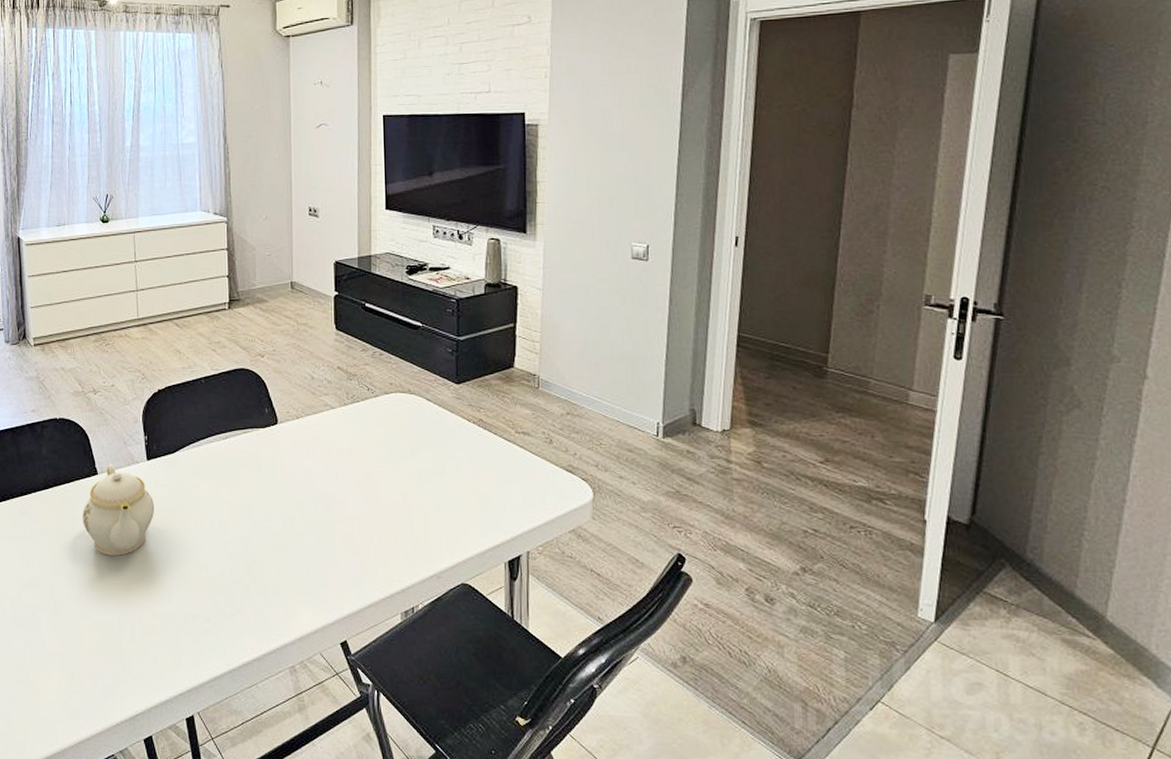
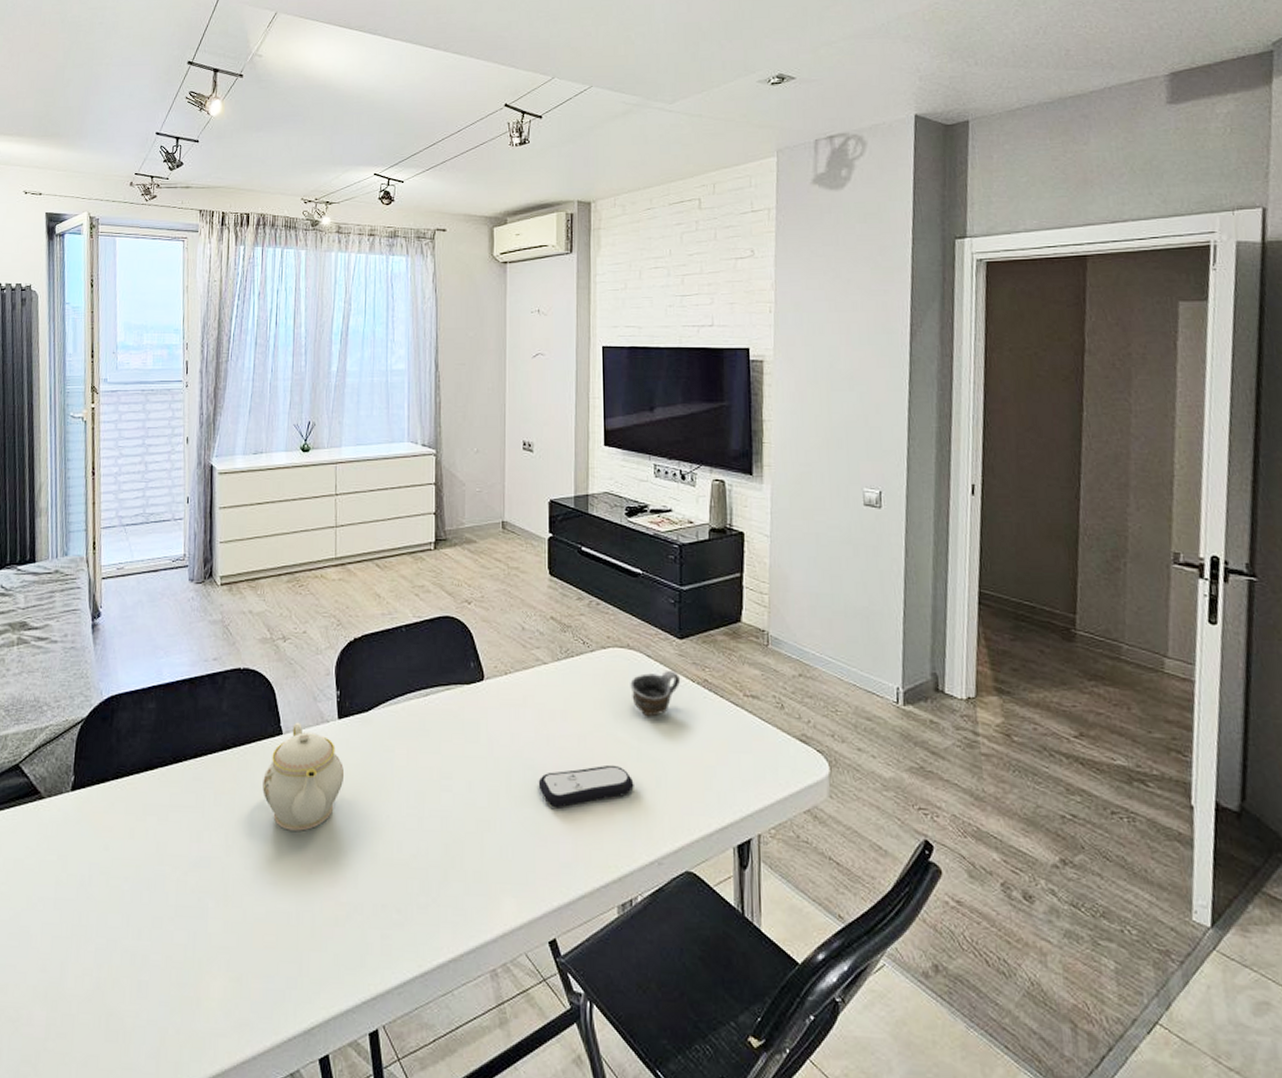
remote control: none [328,494,415,533] -> present [538,764,634,808]
cup: none [411,411,458,453] -> present [630,669,681,717]

